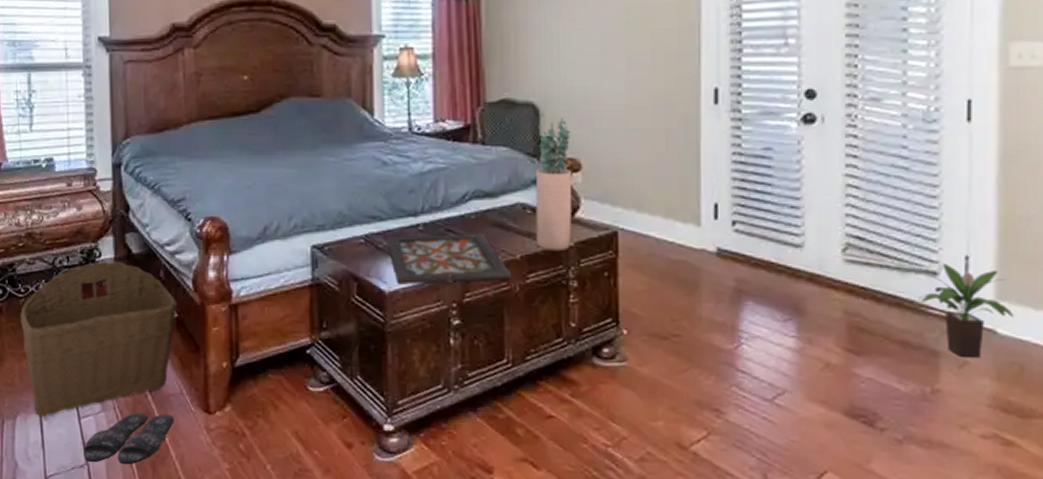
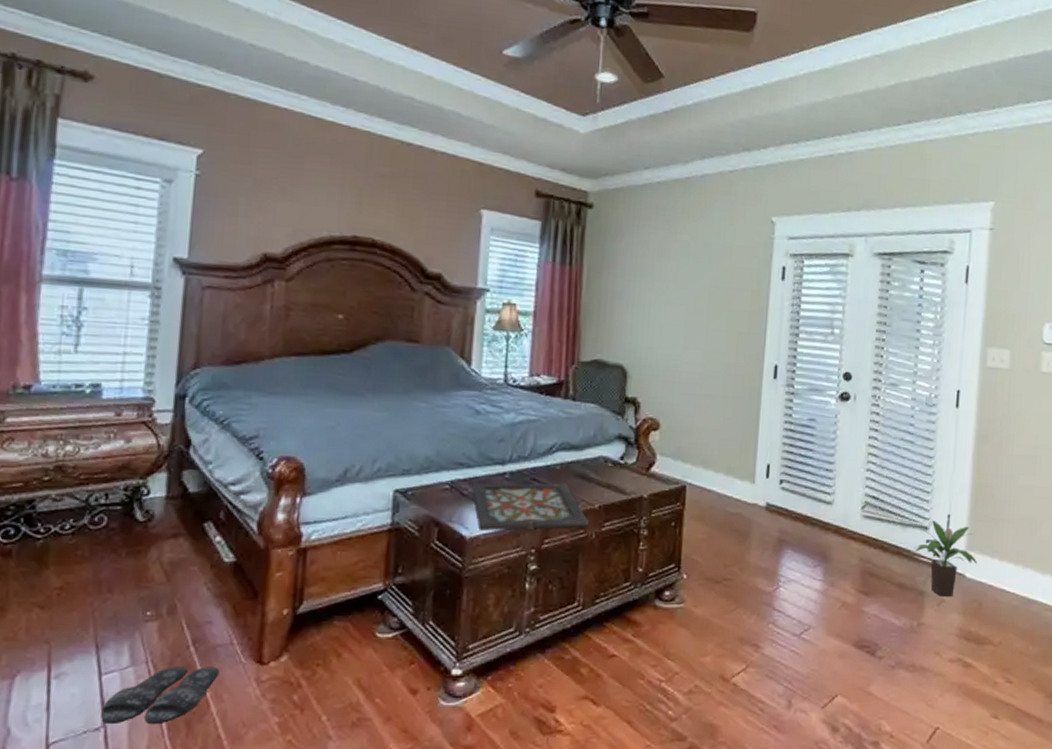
wicker basket: present [20,261,178,416] -> none [35,499,237,674]
vase: present [535,118,572,252] -> none [614,381,653,503]

